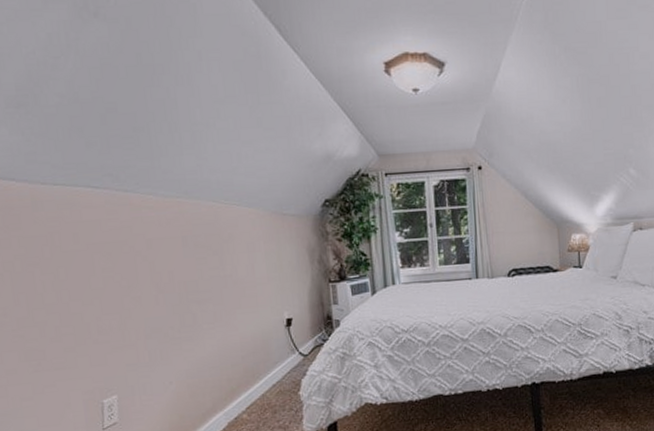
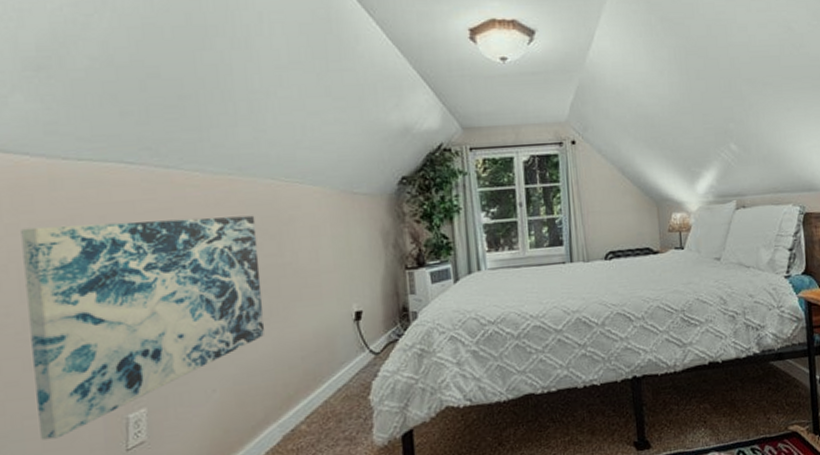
wall art: none [11,233,212,419] -> present [21,215,266,441]

